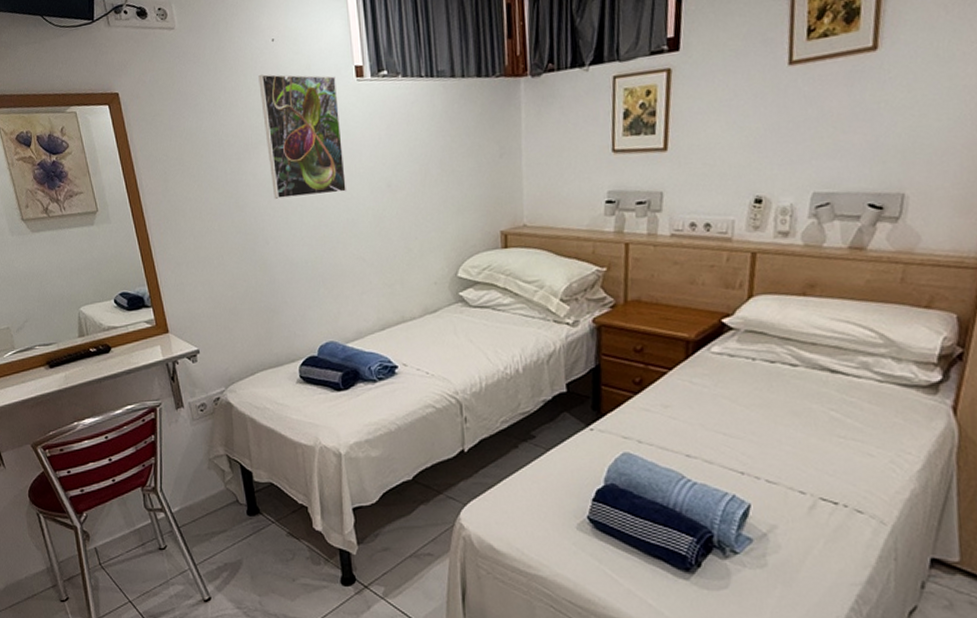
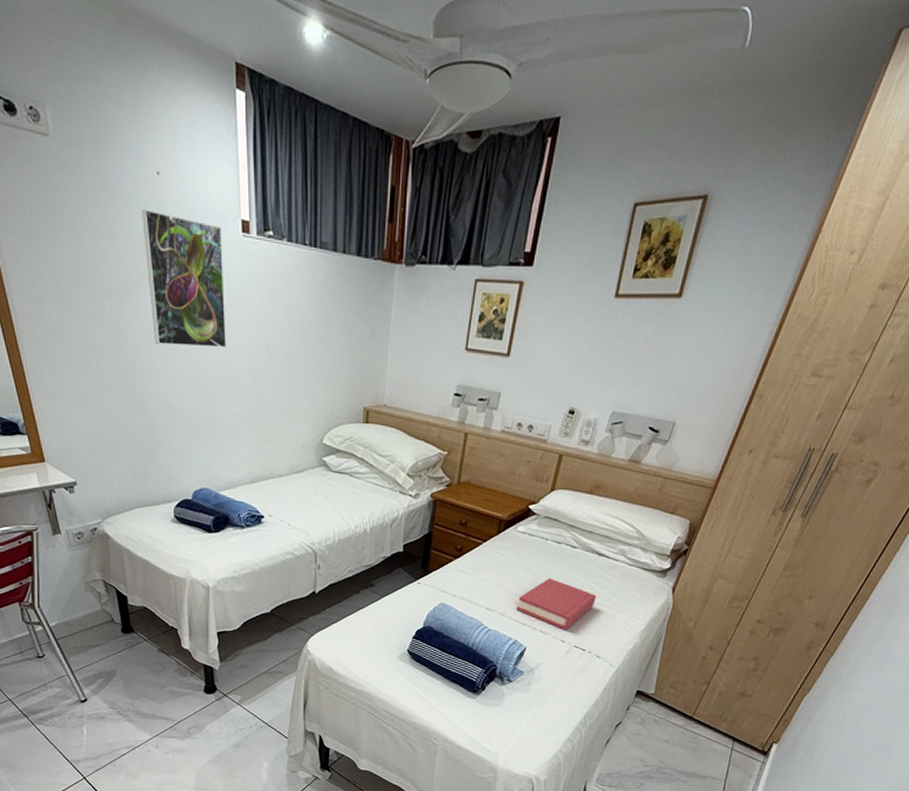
hardback book: none [728,408,840,477] -> present [516,577,596,630]

